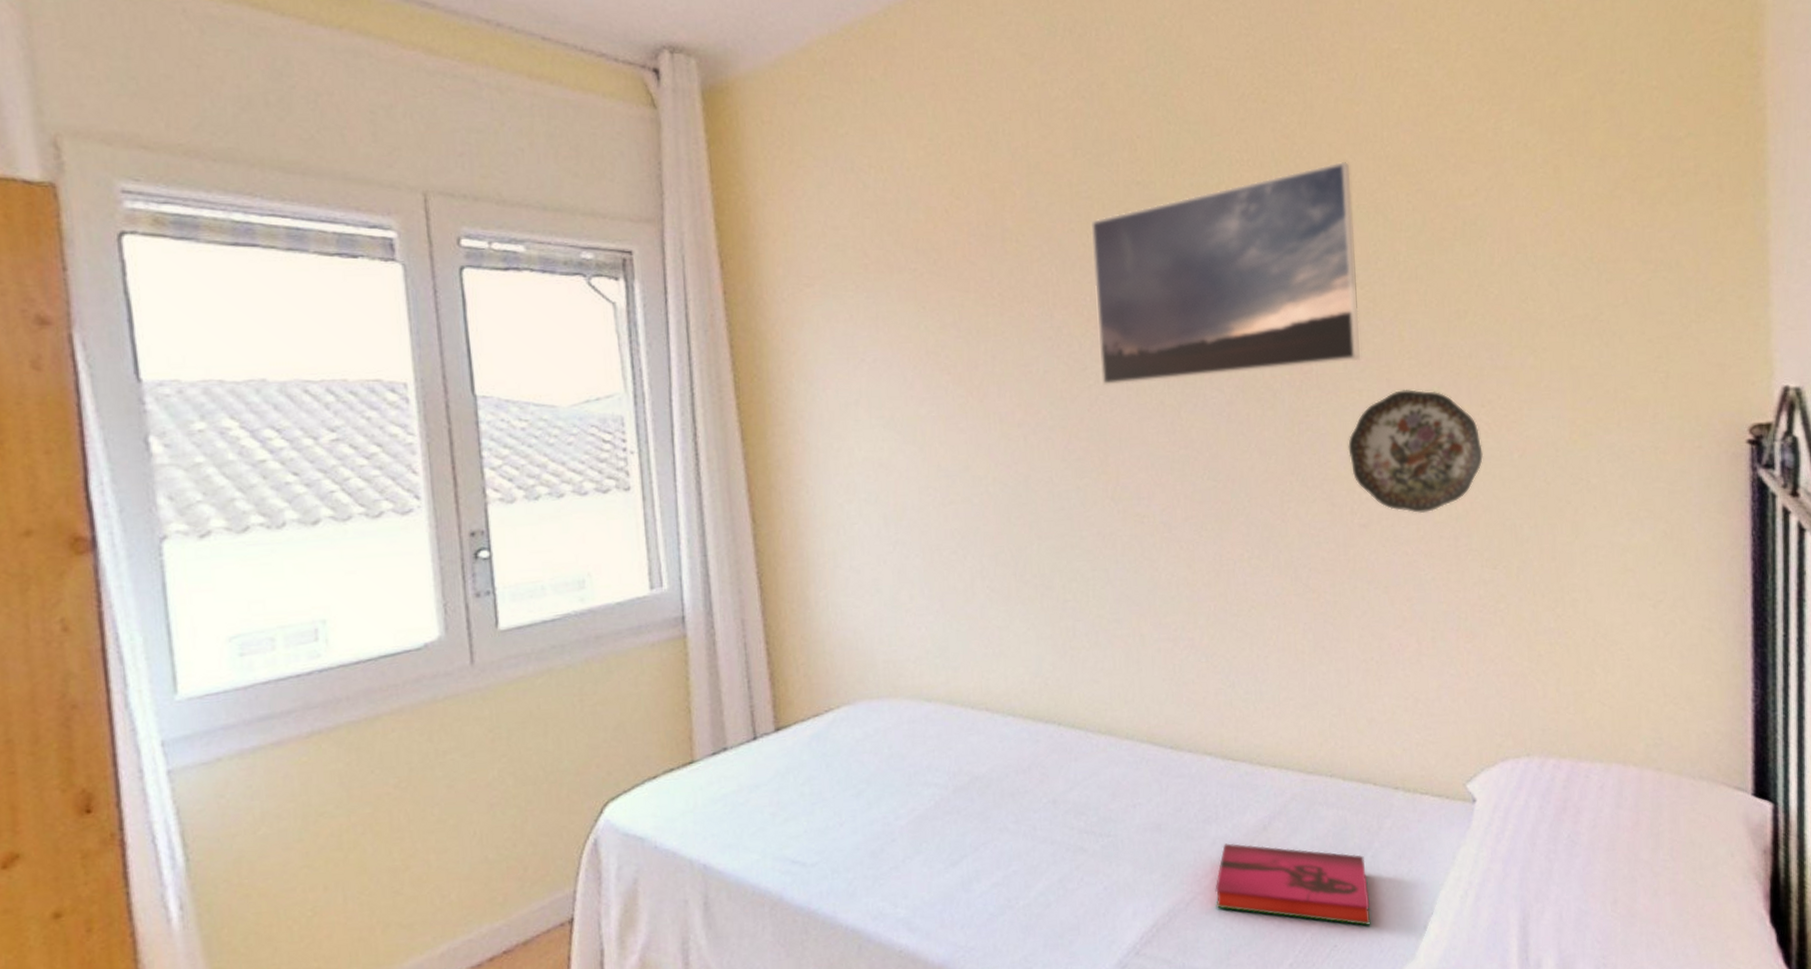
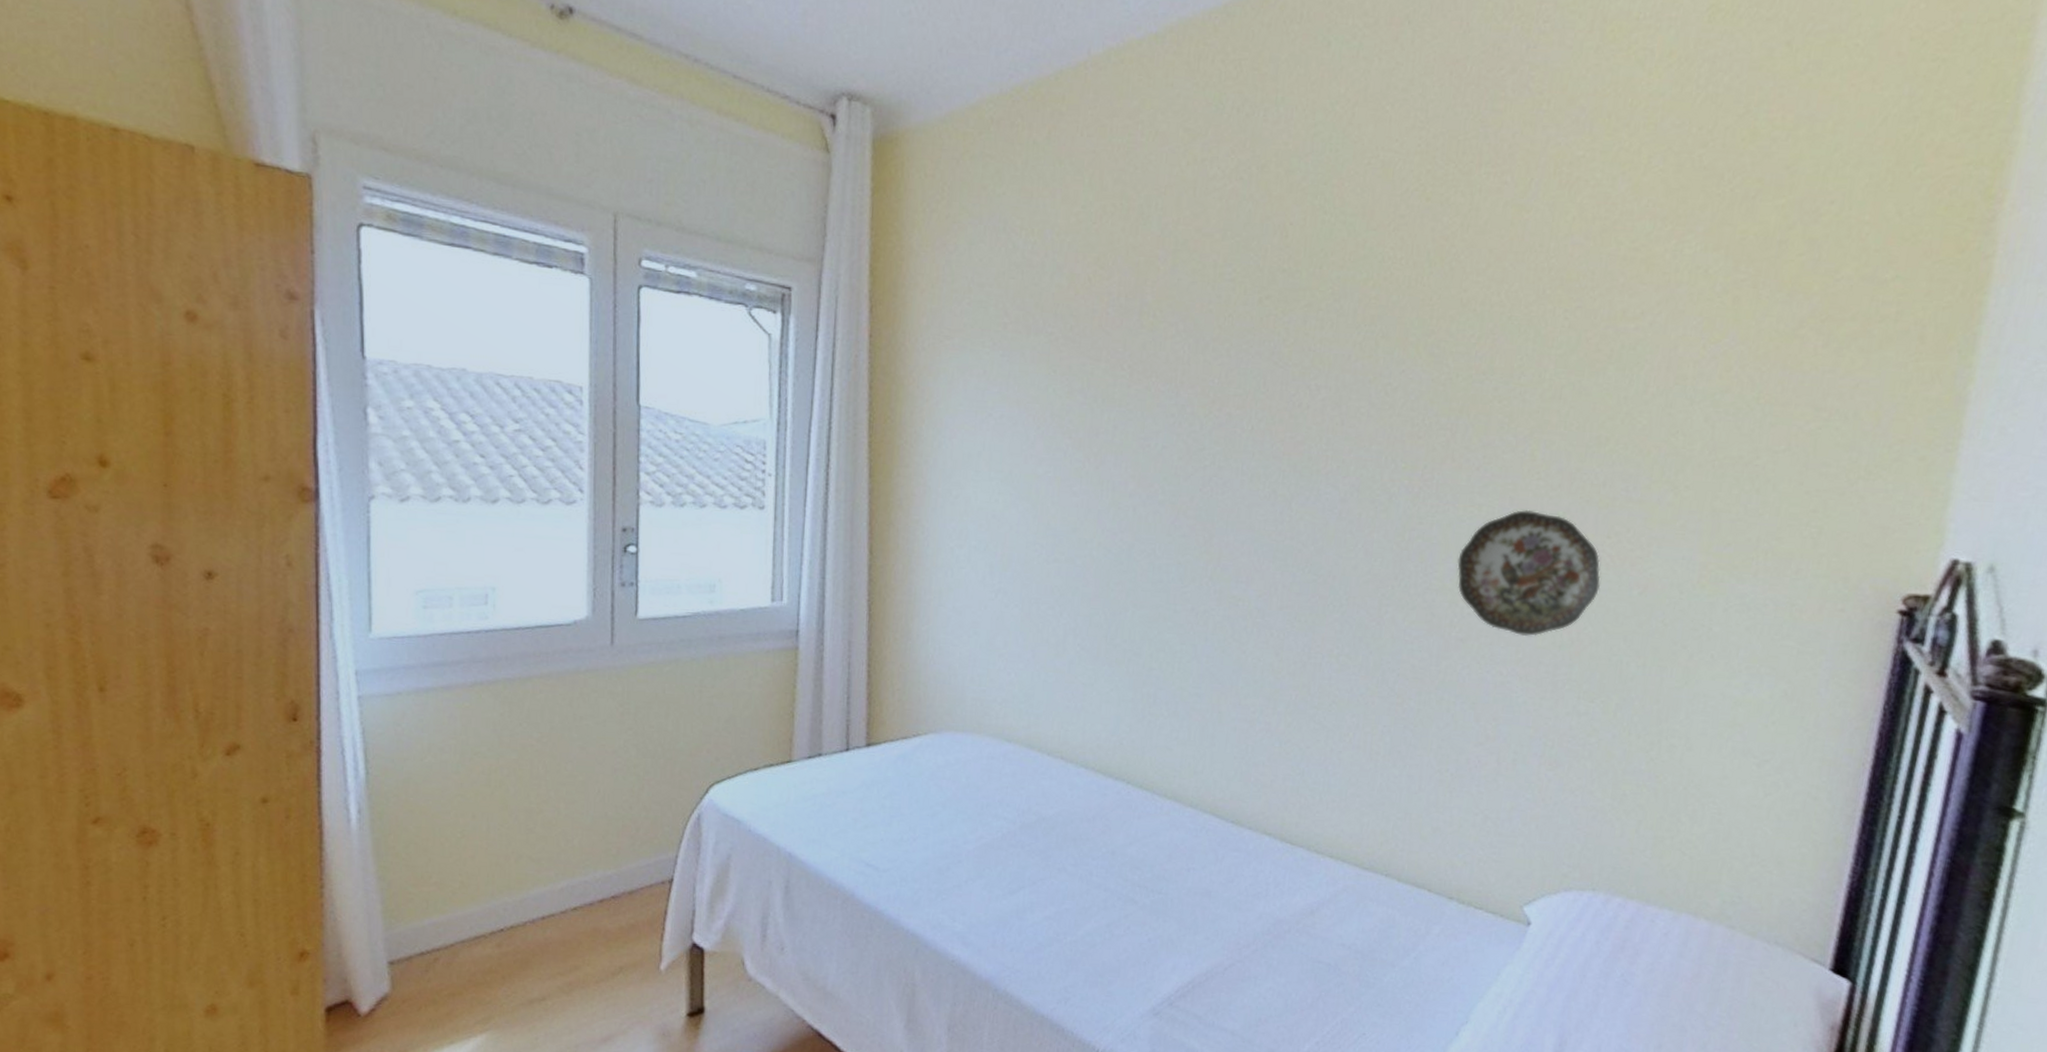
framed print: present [1090,161,1360,386] -> none [1218,268,1509,476]
hardback book: present [1215,843,1371,926] -> none [1252,920,1407,1022]

